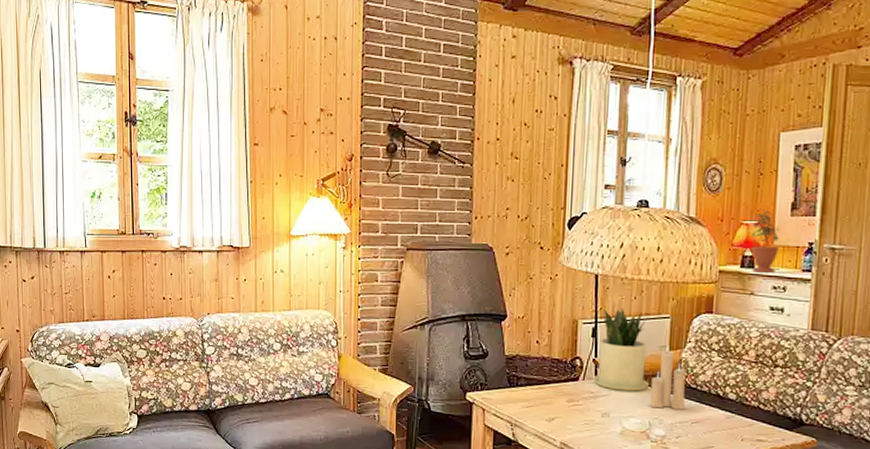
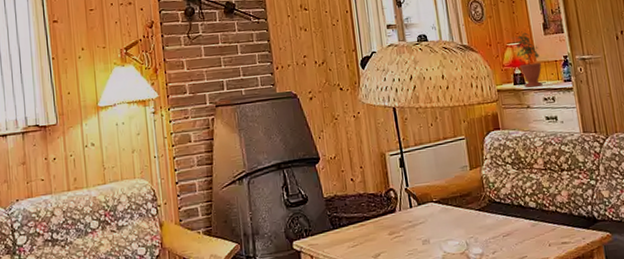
planter: present [592,307,650,391] -> none [406,135,460,216]
candle: present [649,346,686,410] -> none [460,165,494,228]

